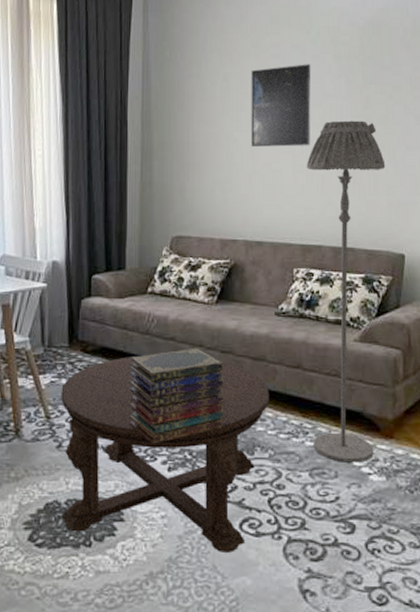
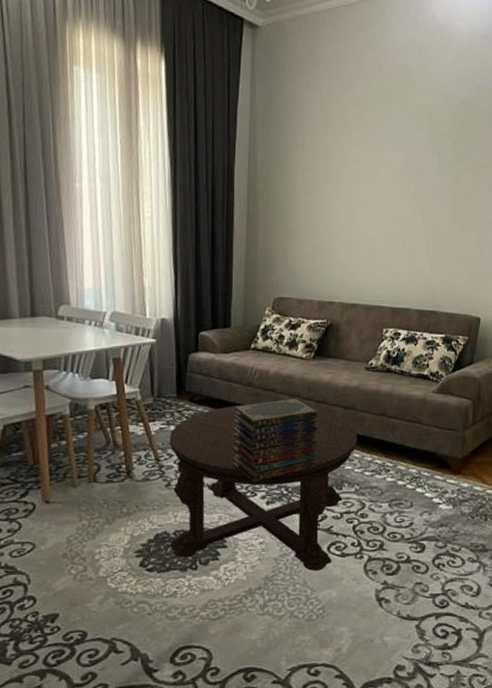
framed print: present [251,64,311,148] -> none [350,139,408,218]
floor lamp: present [306,120,386,463] -> none [393,195,469,495]

